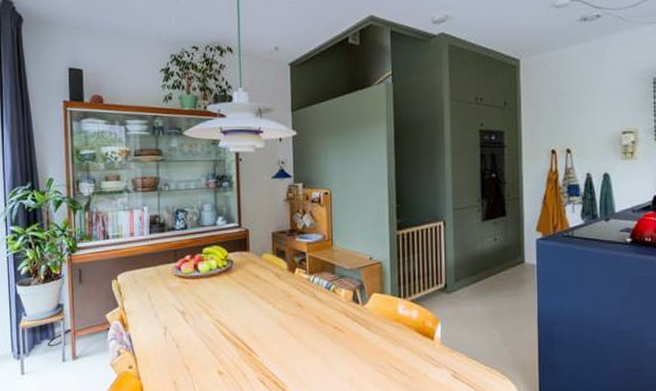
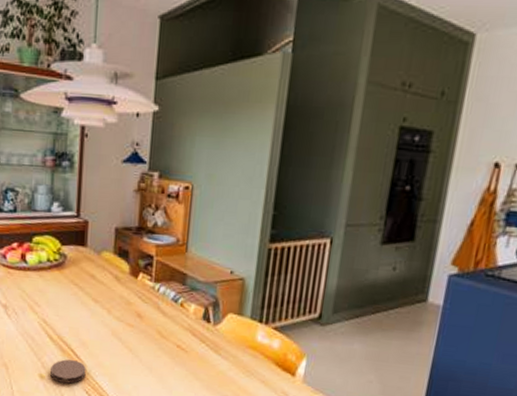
coaster: none [228,353,259,376] -> present [50,359,86,384]

